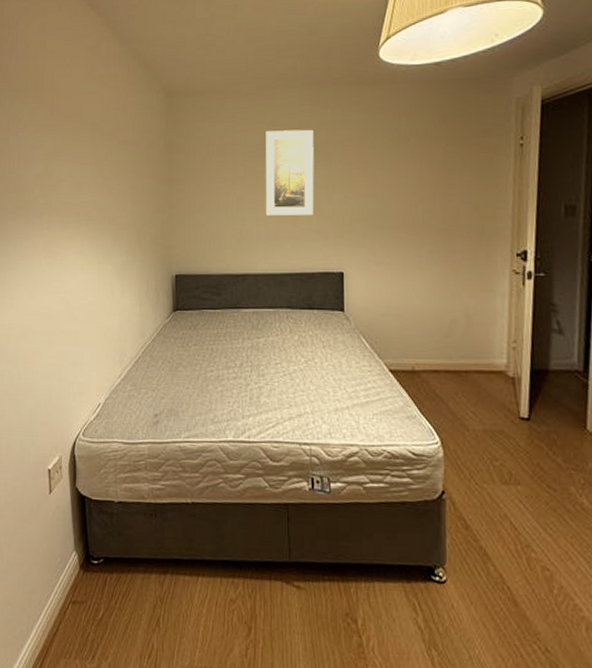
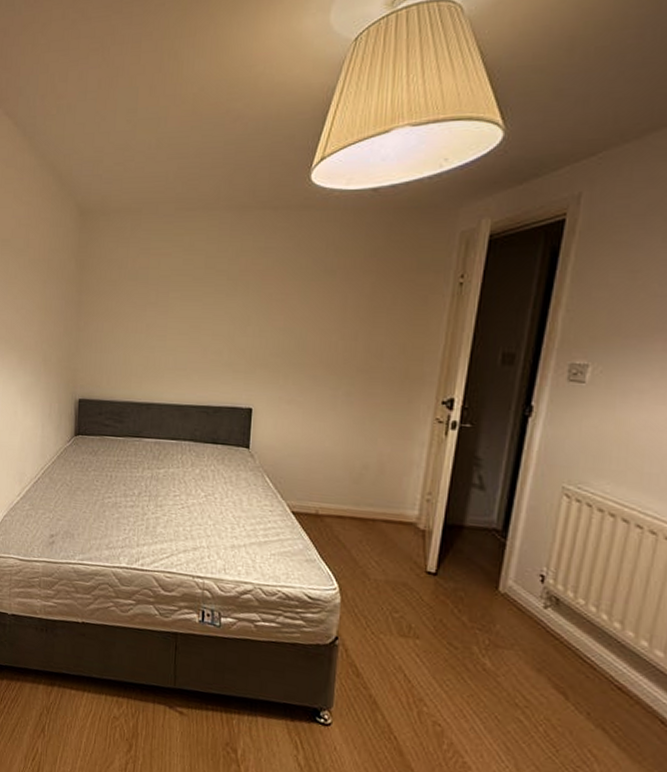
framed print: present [265,129,314,216] -> none [175,255,232,347]

